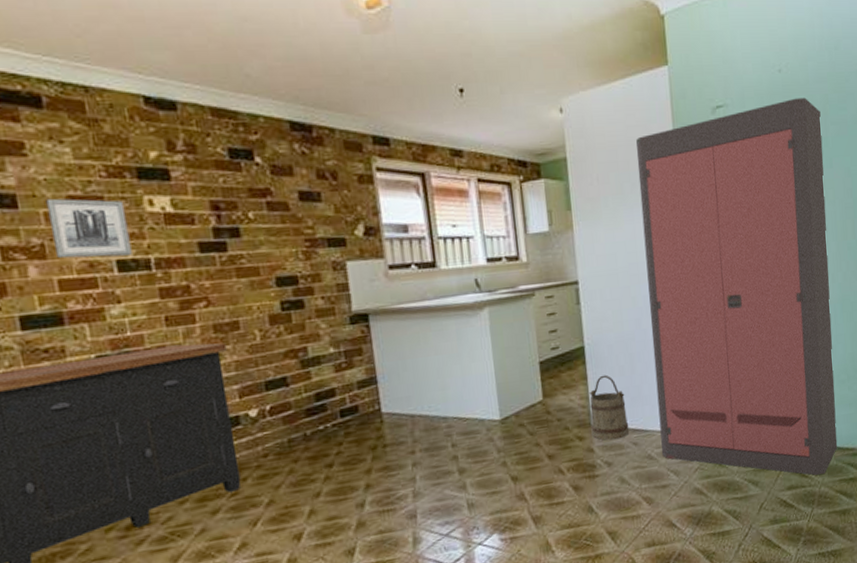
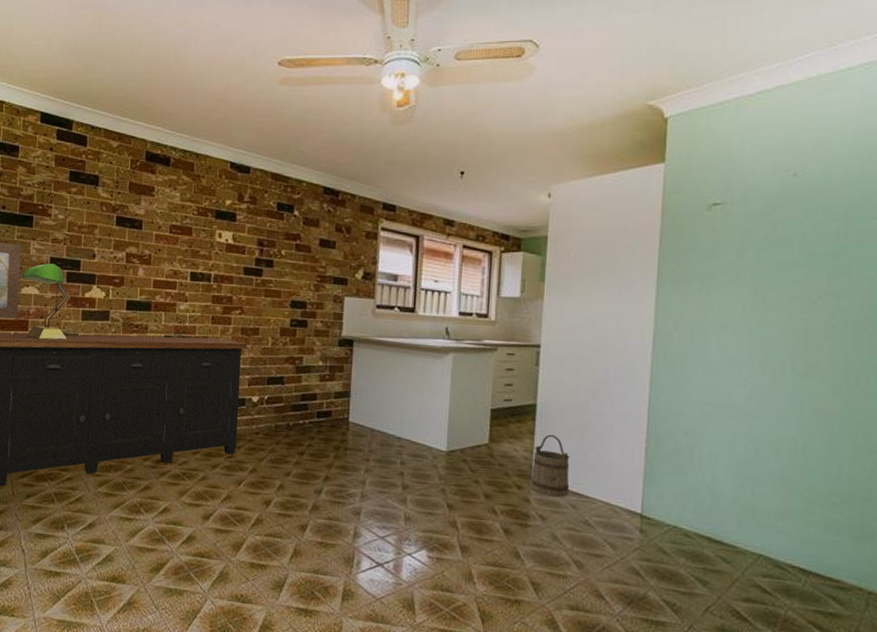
wall art: present [46,198,132,259] -> none [157,225,203,270]
storage cabinet: present [636,97,838,476] -> none [601,202,841,597]

